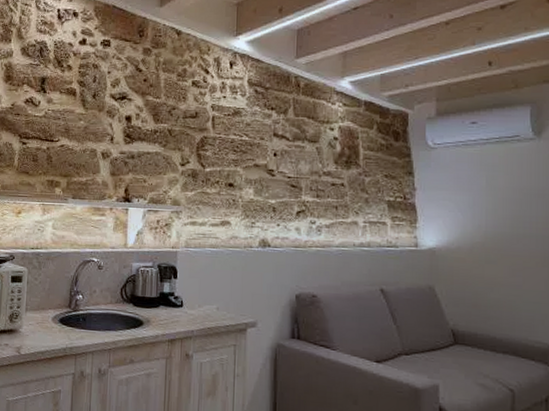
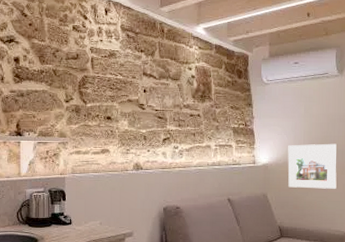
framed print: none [463,225,535,286] -> present [287,143,337,189]

